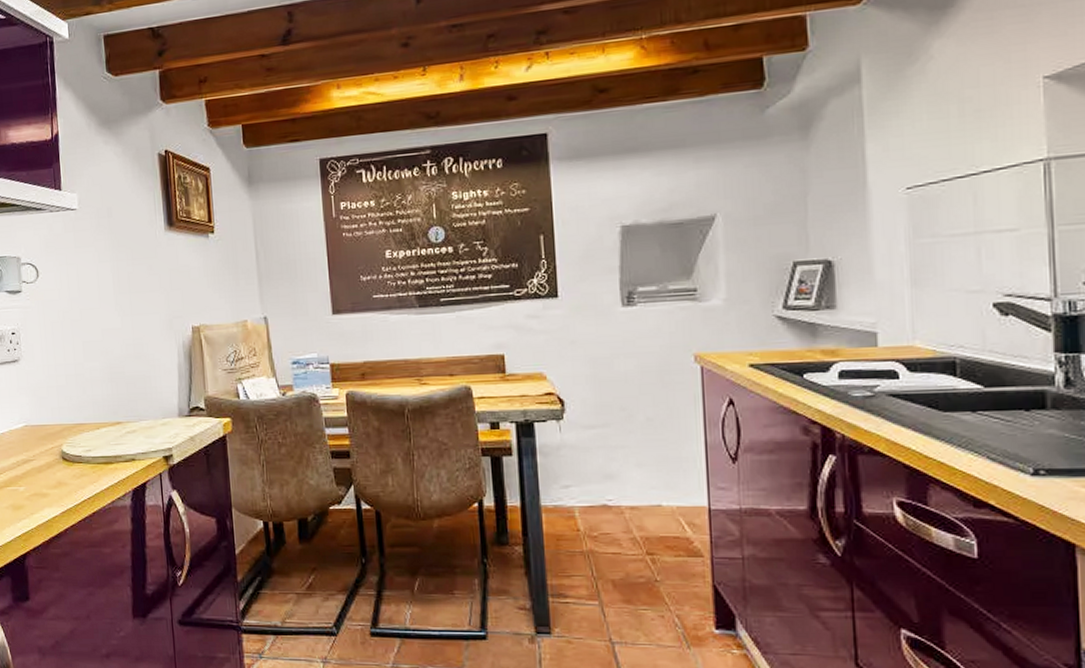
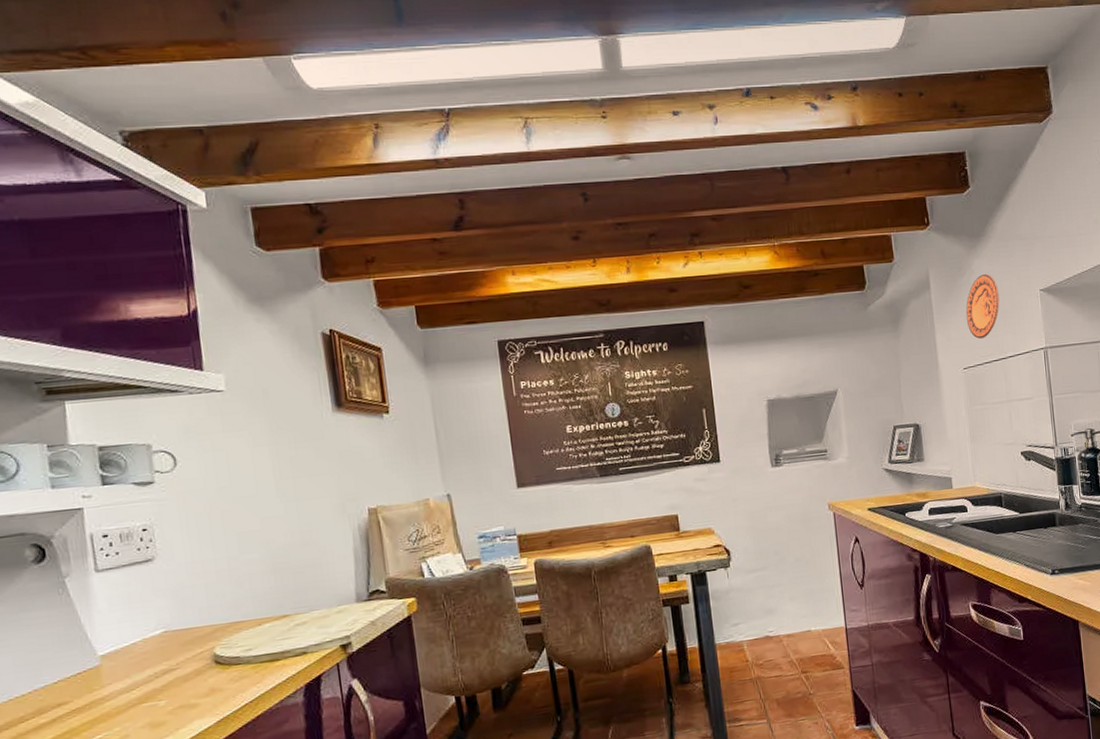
decorative plate: none [915,58,973,148] -> present [966,273,1000,339]

